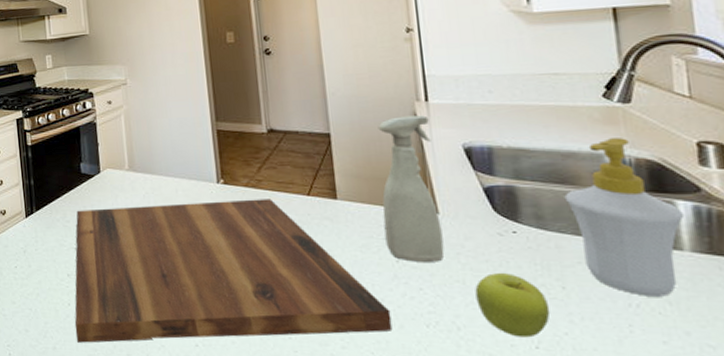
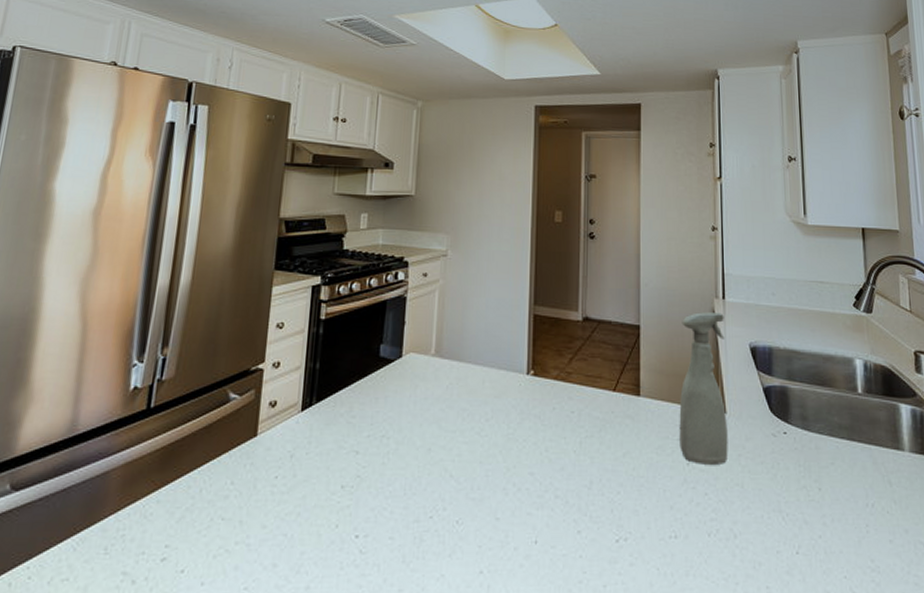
cutting board: present [75,199,393,343] -> none [338,394,678,578]
fruit: present [475,273,550,338] -> none [751,475,809,543]
soap bottle: present [564,138,685,297] -> none [823,344,906,496]

